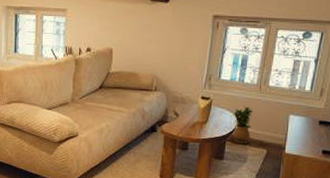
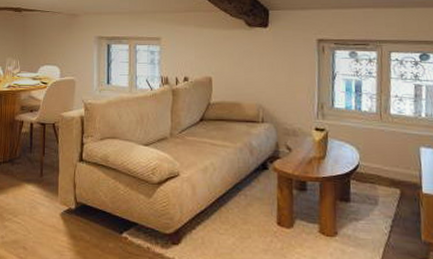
potted plant: present [232,106,254,144] -> none [353,138,379,182]

